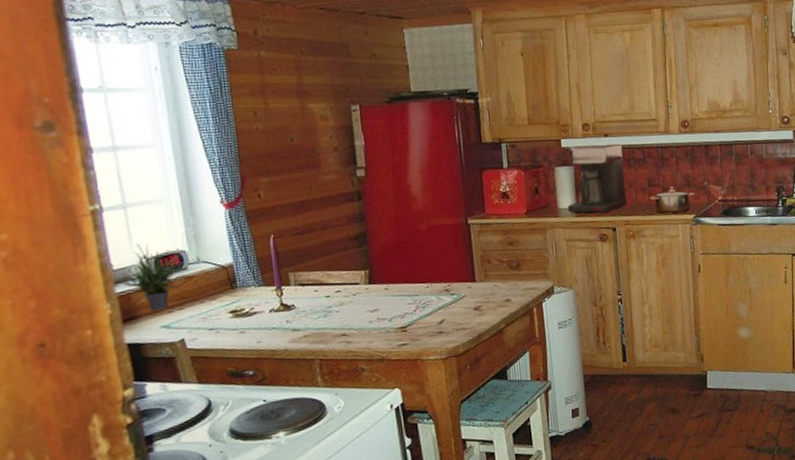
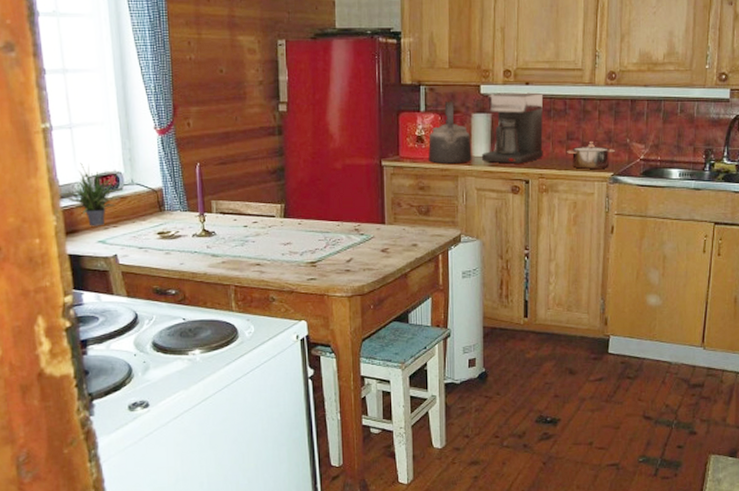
kettle: none [513,155,559,219] -> present [428,100,472,165]

